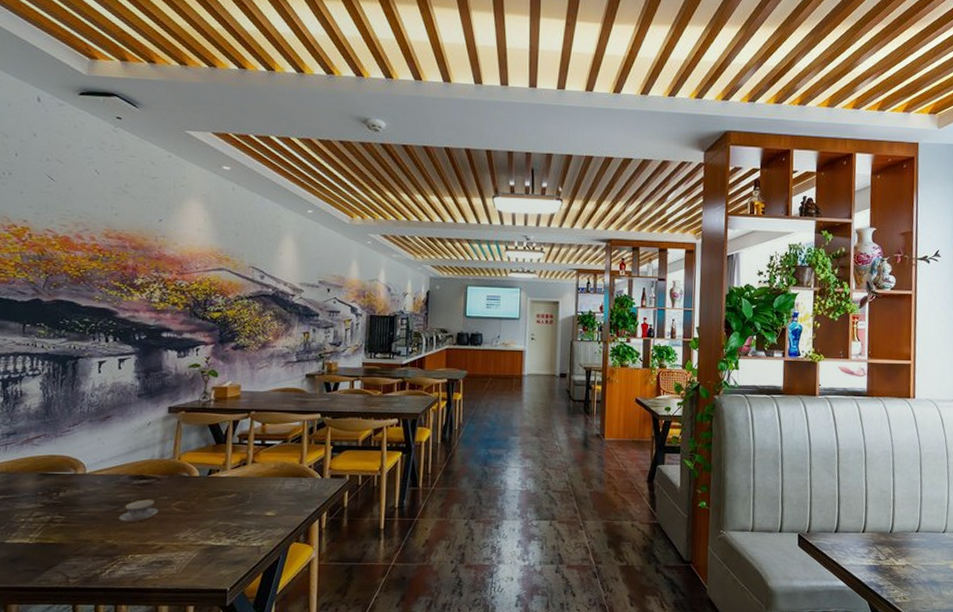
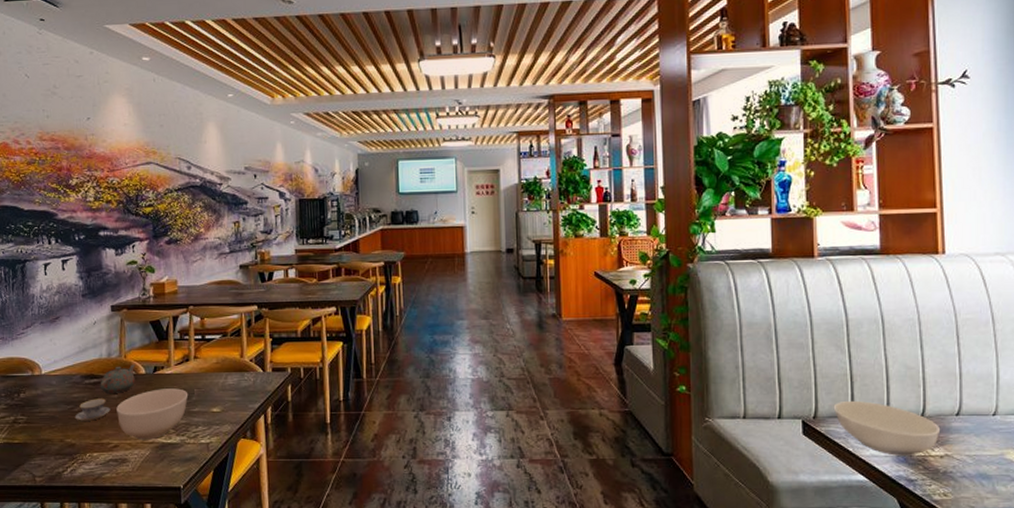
teapot: none [149,466,189,495] -> present [100,364,135,393]
bowl: none [165,491,243,542] -> present [116,388,189,440]
bowl: none [823,518,904,565] -> present [833,400,941,456]

